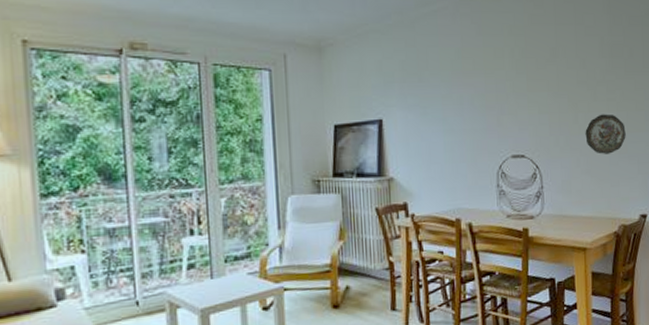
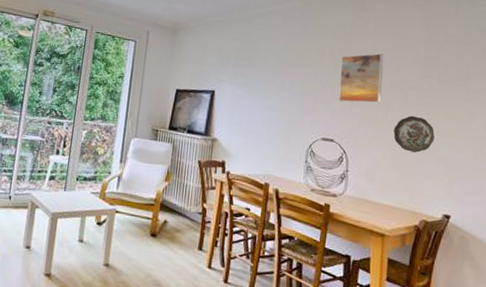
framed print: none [523,46,569,111] -> present [339,53,383,104]

